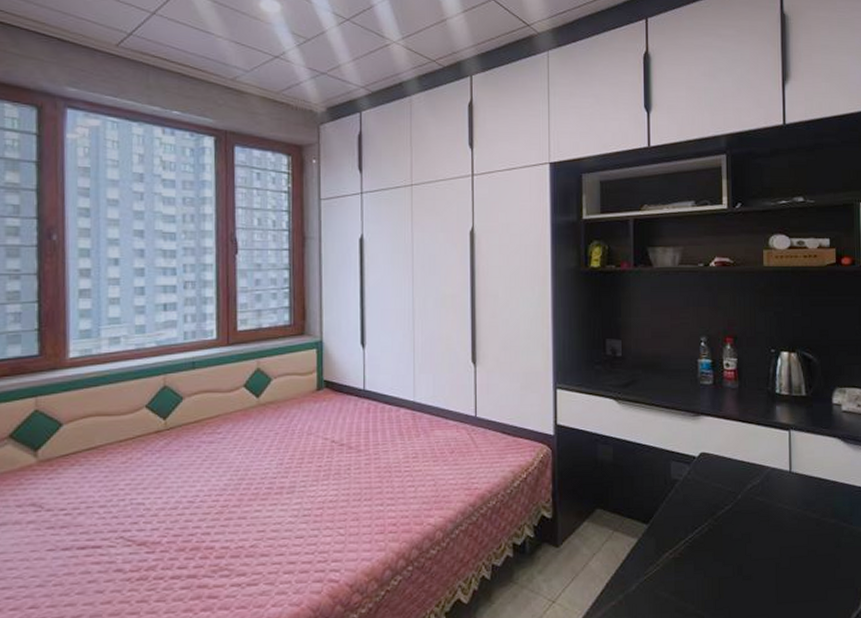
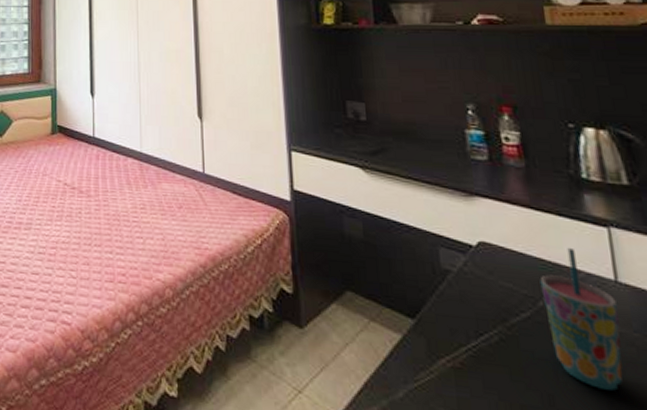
cup: none [740,449,790,555] -> present [540,247,623,391]

